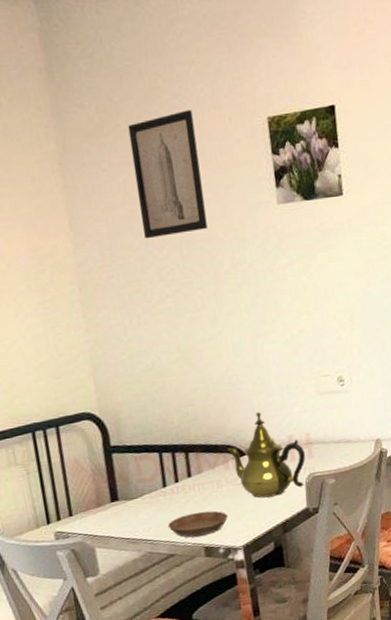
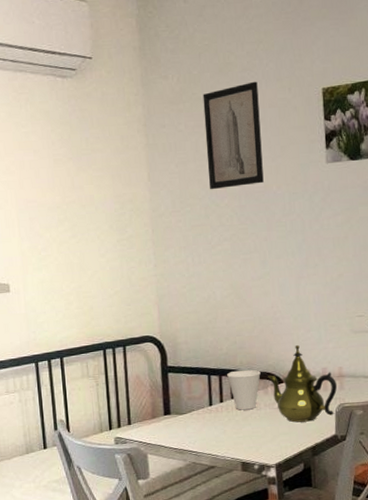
saucer: present [167,510,228,538] -> none [211,430,264,453]
cup: none [181,442,220,490] -> present [227,369,261,410]

